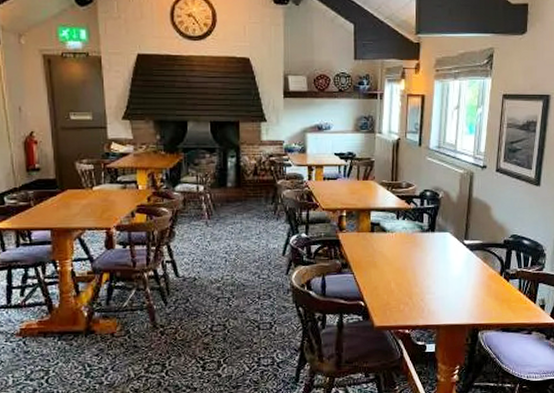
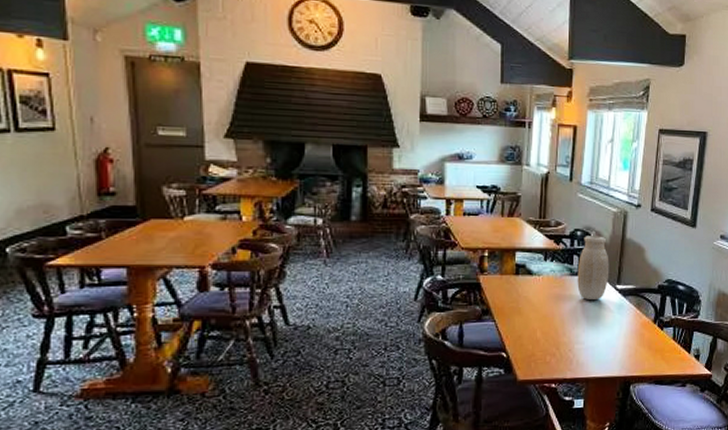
vase: none [427,195,457,254] -> present [577,236,609,300]

